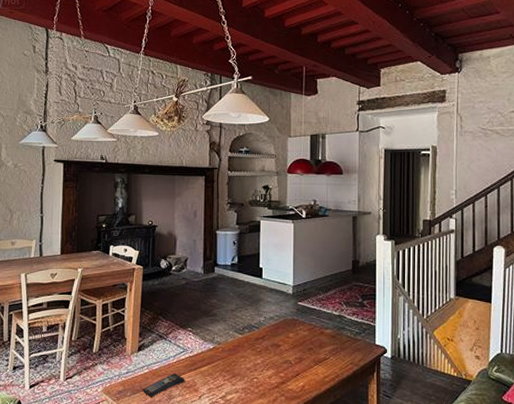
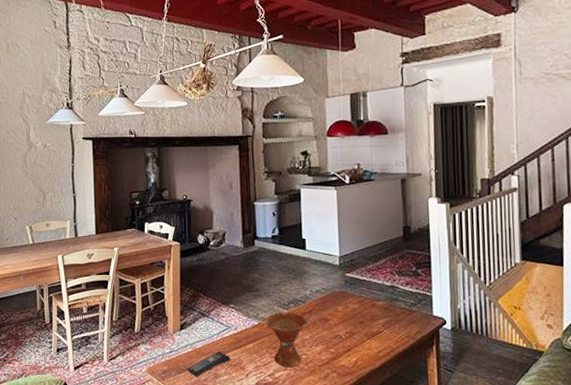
bowl: none [220,336,261,390] -> present [265,312,309,367]

